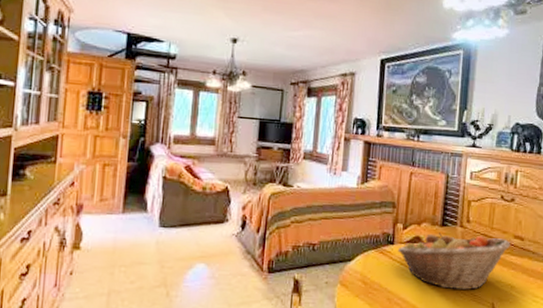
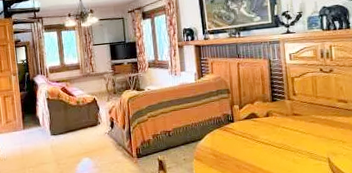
fruit basket: present [398,233,510,291] -> none [238,104,336,151]

